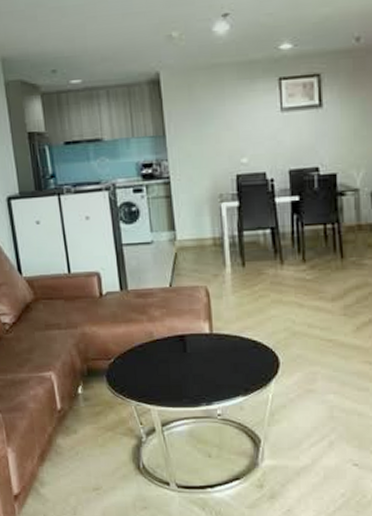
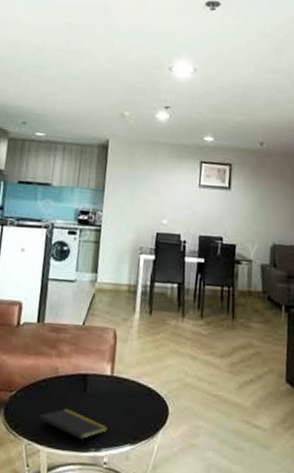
notepad: none [142,369,216,405] -> present [39,408,108,449]

